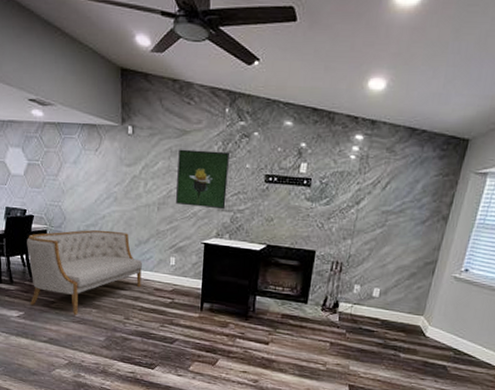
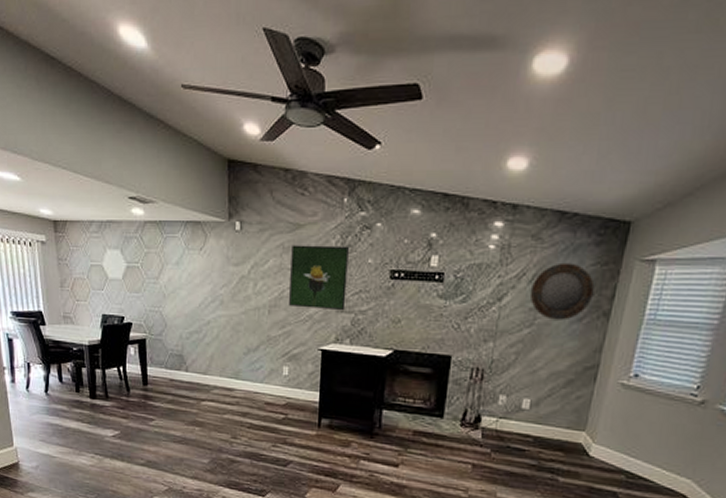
sofa: present [27,230,142,315] -> none [124,337,251,434]
home mirror: none [382,173,437,223] -> present [529,262,595,321]

